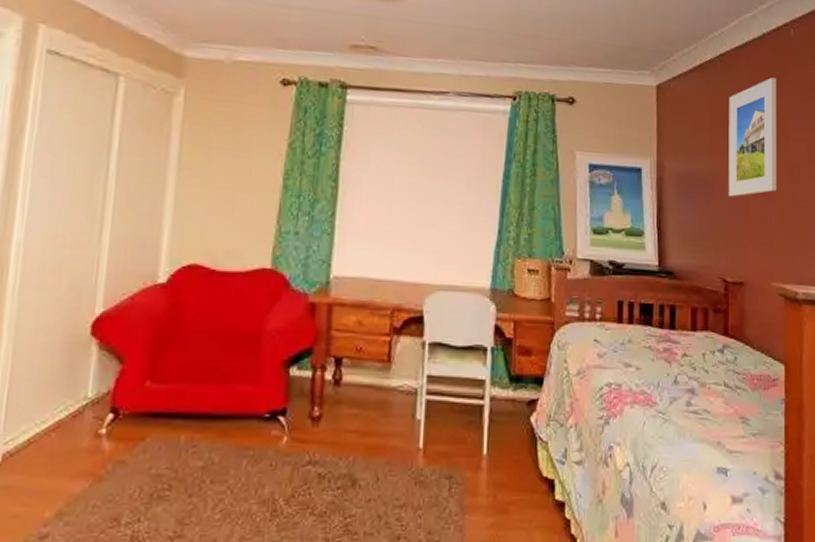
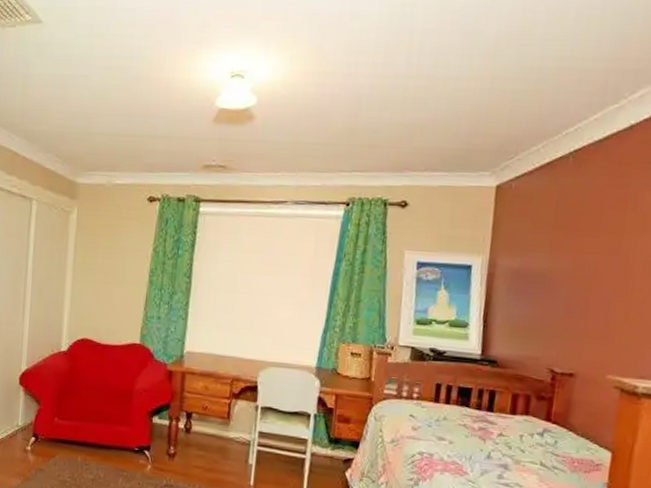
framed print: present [728,77,778,197] -> none [566,171,642,293]

